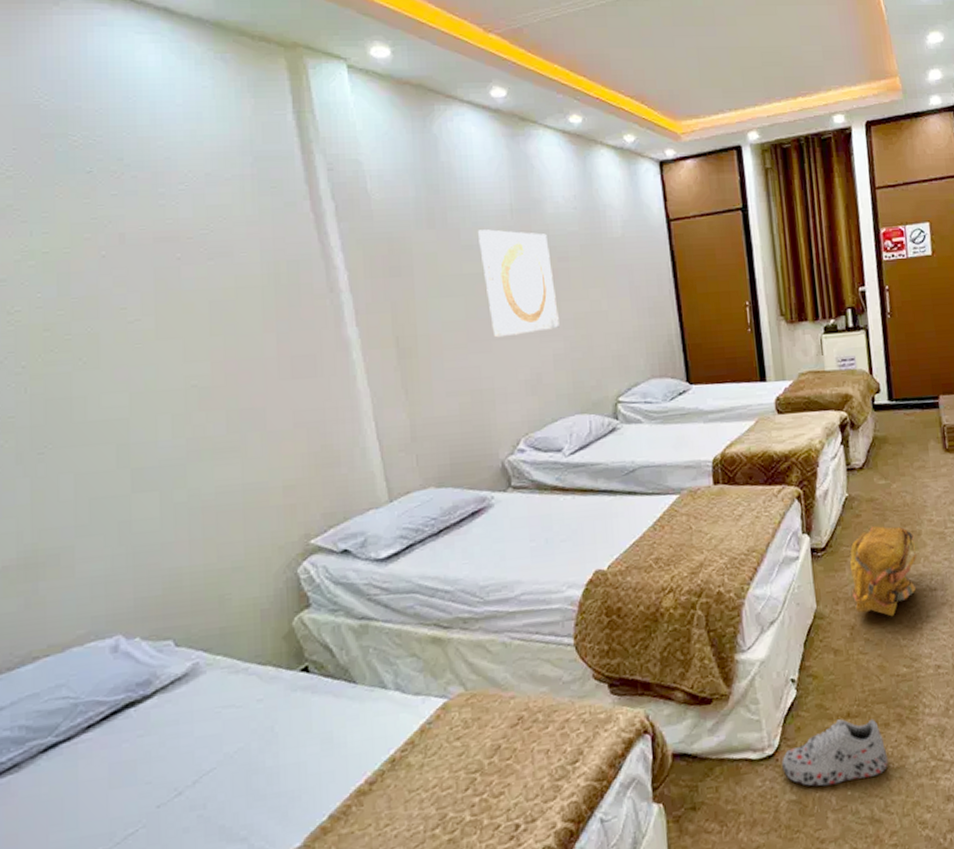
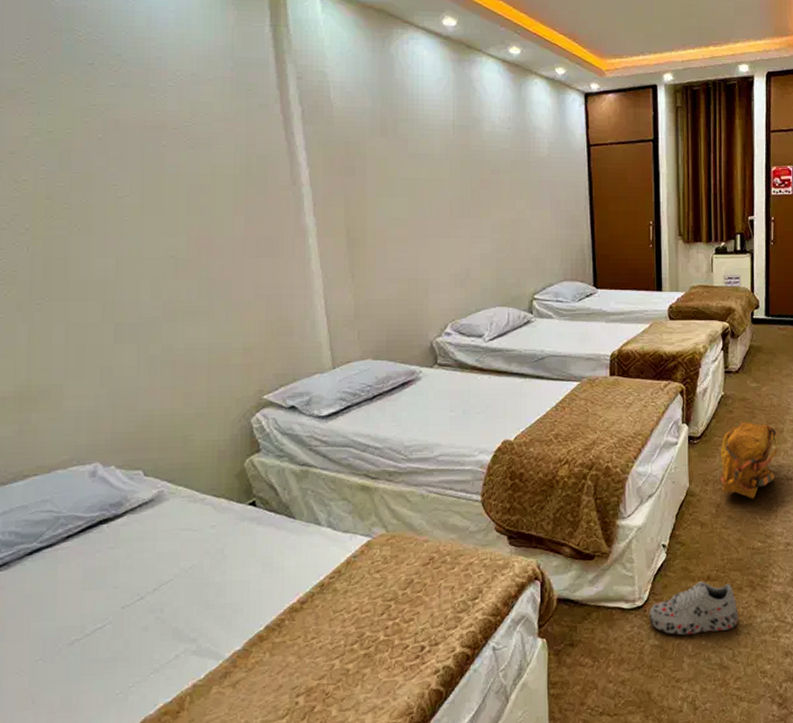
wall art: present [478,229,559,338] -> none [424,141,488,236]

